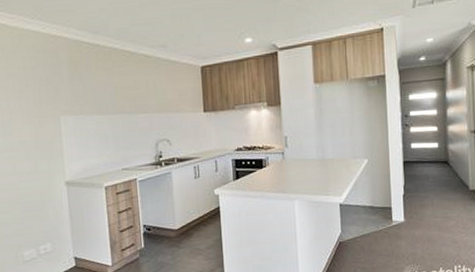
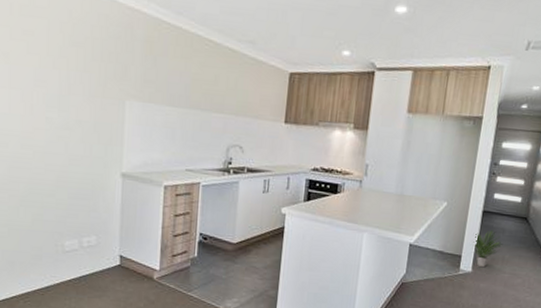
potted plant: none [400,178,430,216] -> present [473,230,503,268]

